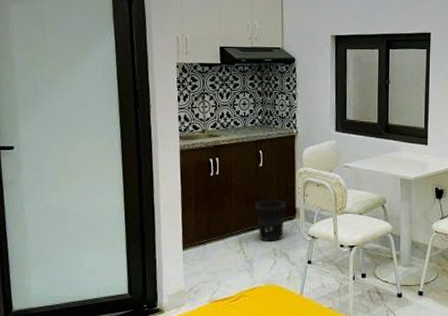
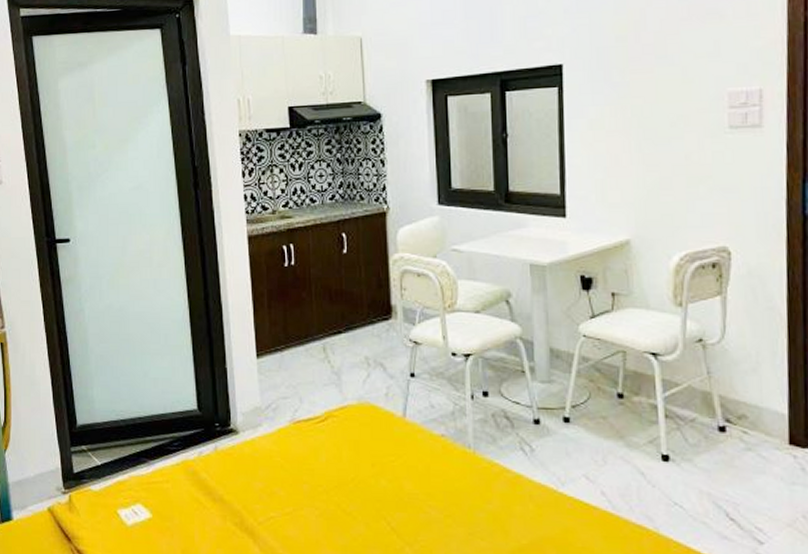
wastebasket: present [255,199,286,242] -> none [341,295,379,348]

